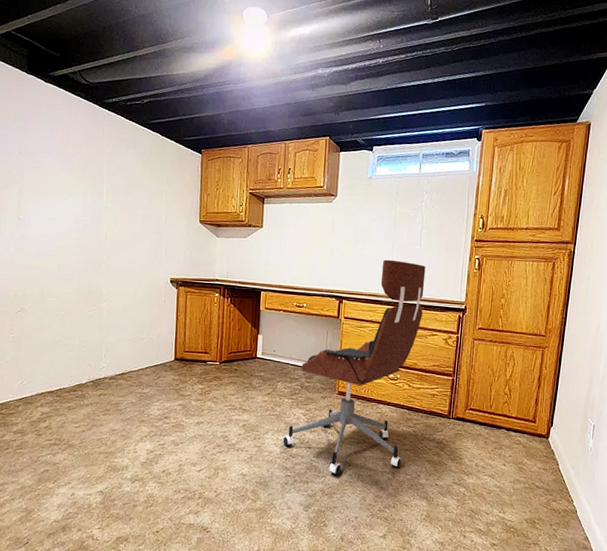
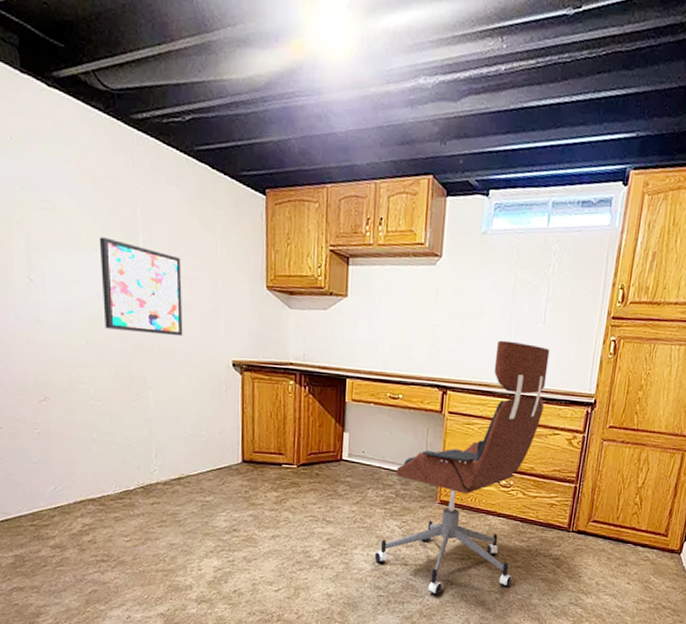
wall art: none [72,186,135,260] -> present [99,237,183,337]

